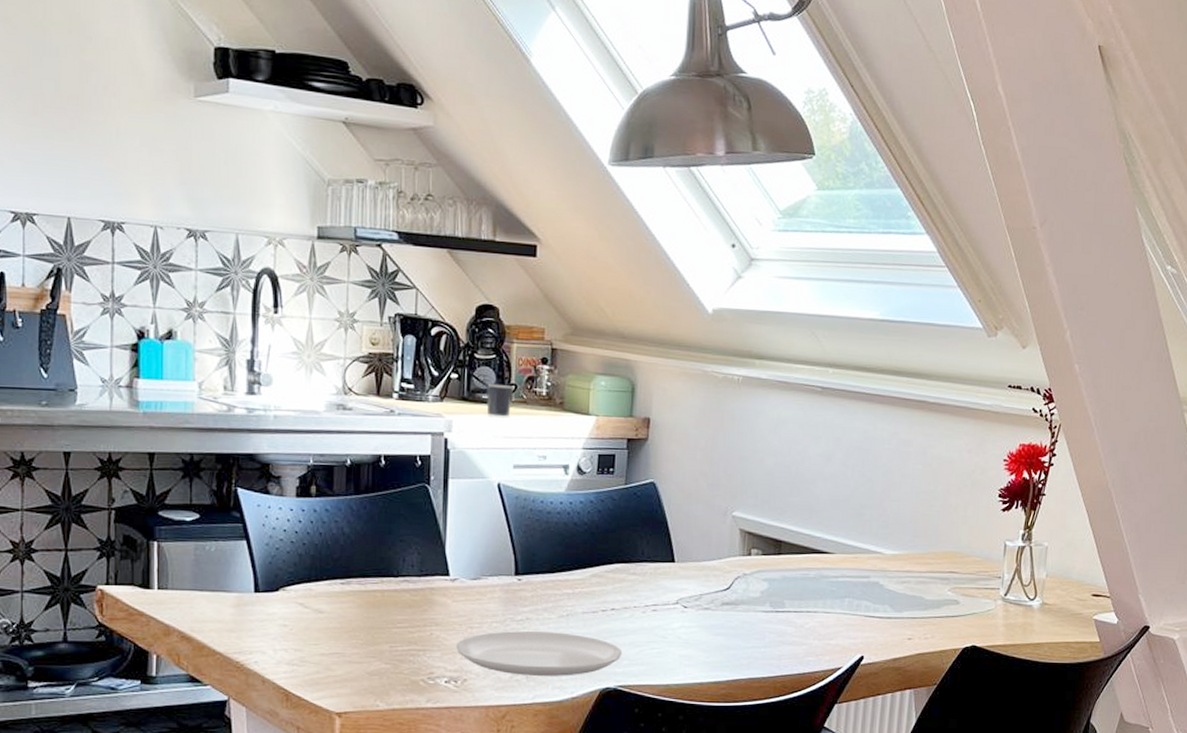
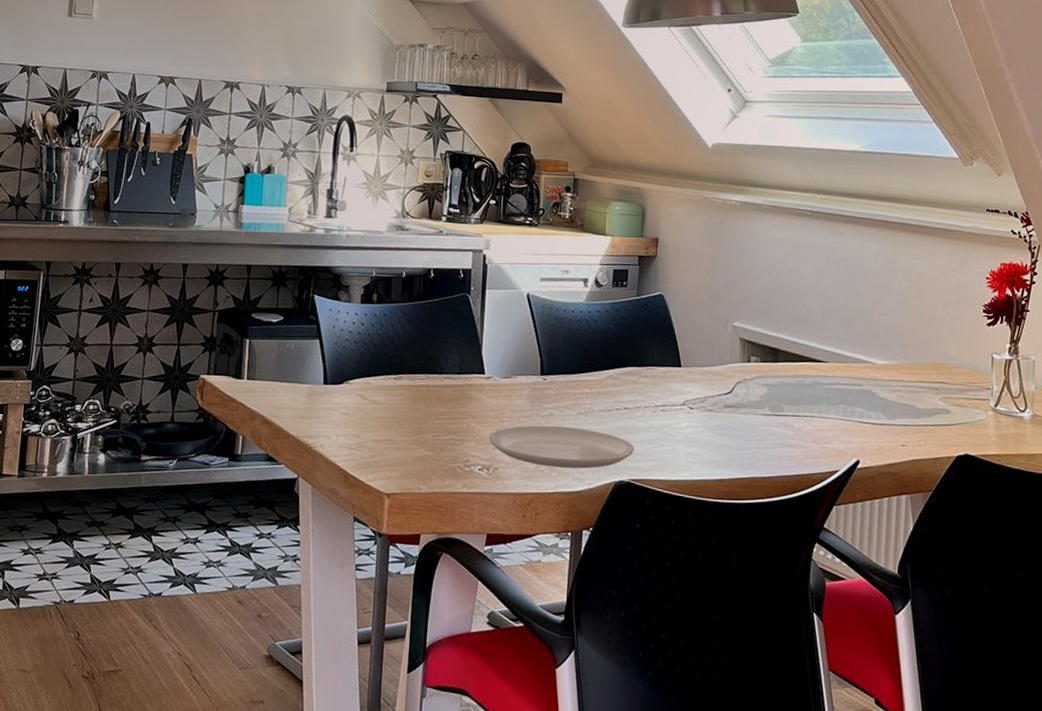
mug: present [486,383,513,418] -> none [519,208,541,238]

